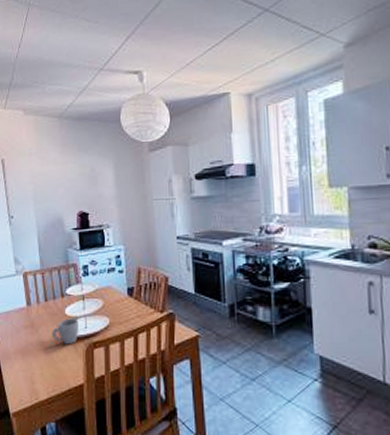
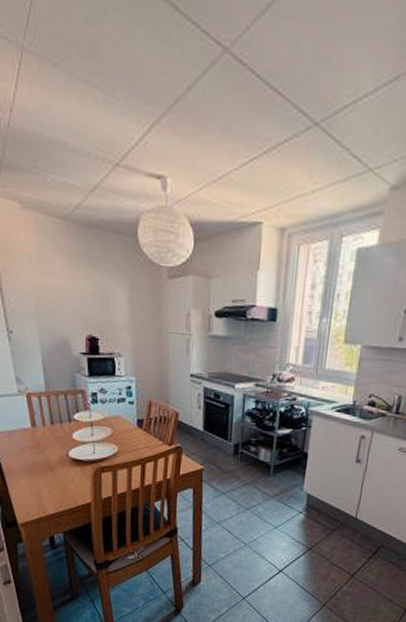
mug: present [52,318,79,345] -> none [59,442,87,468]

